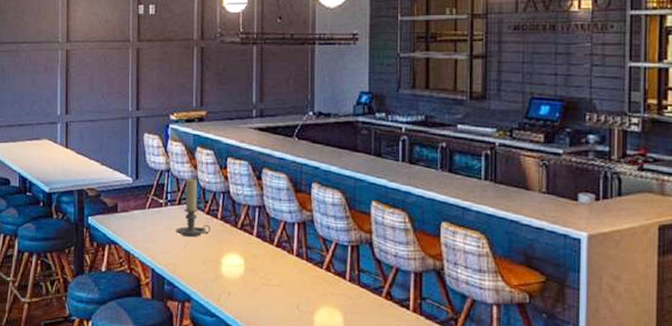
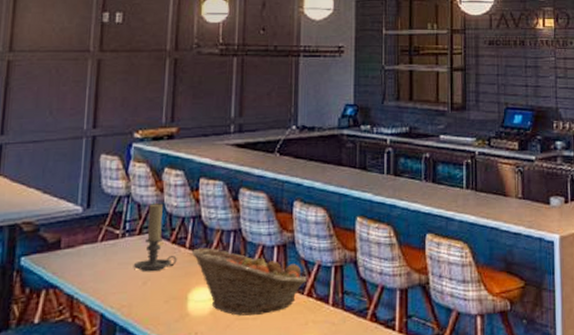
fruit basket: none [224,220,325,283] -> present [192,248,307,316]

